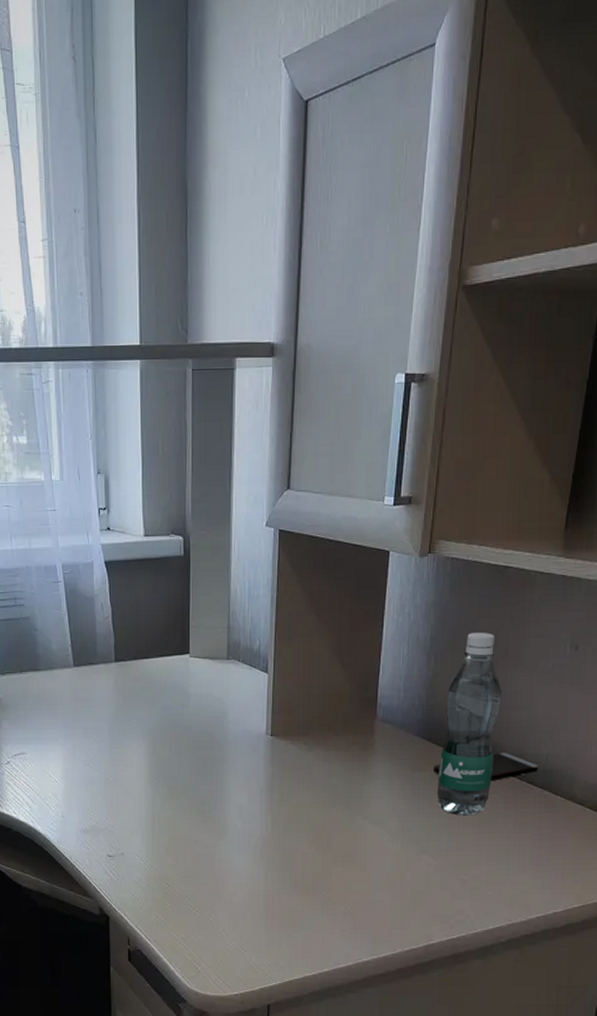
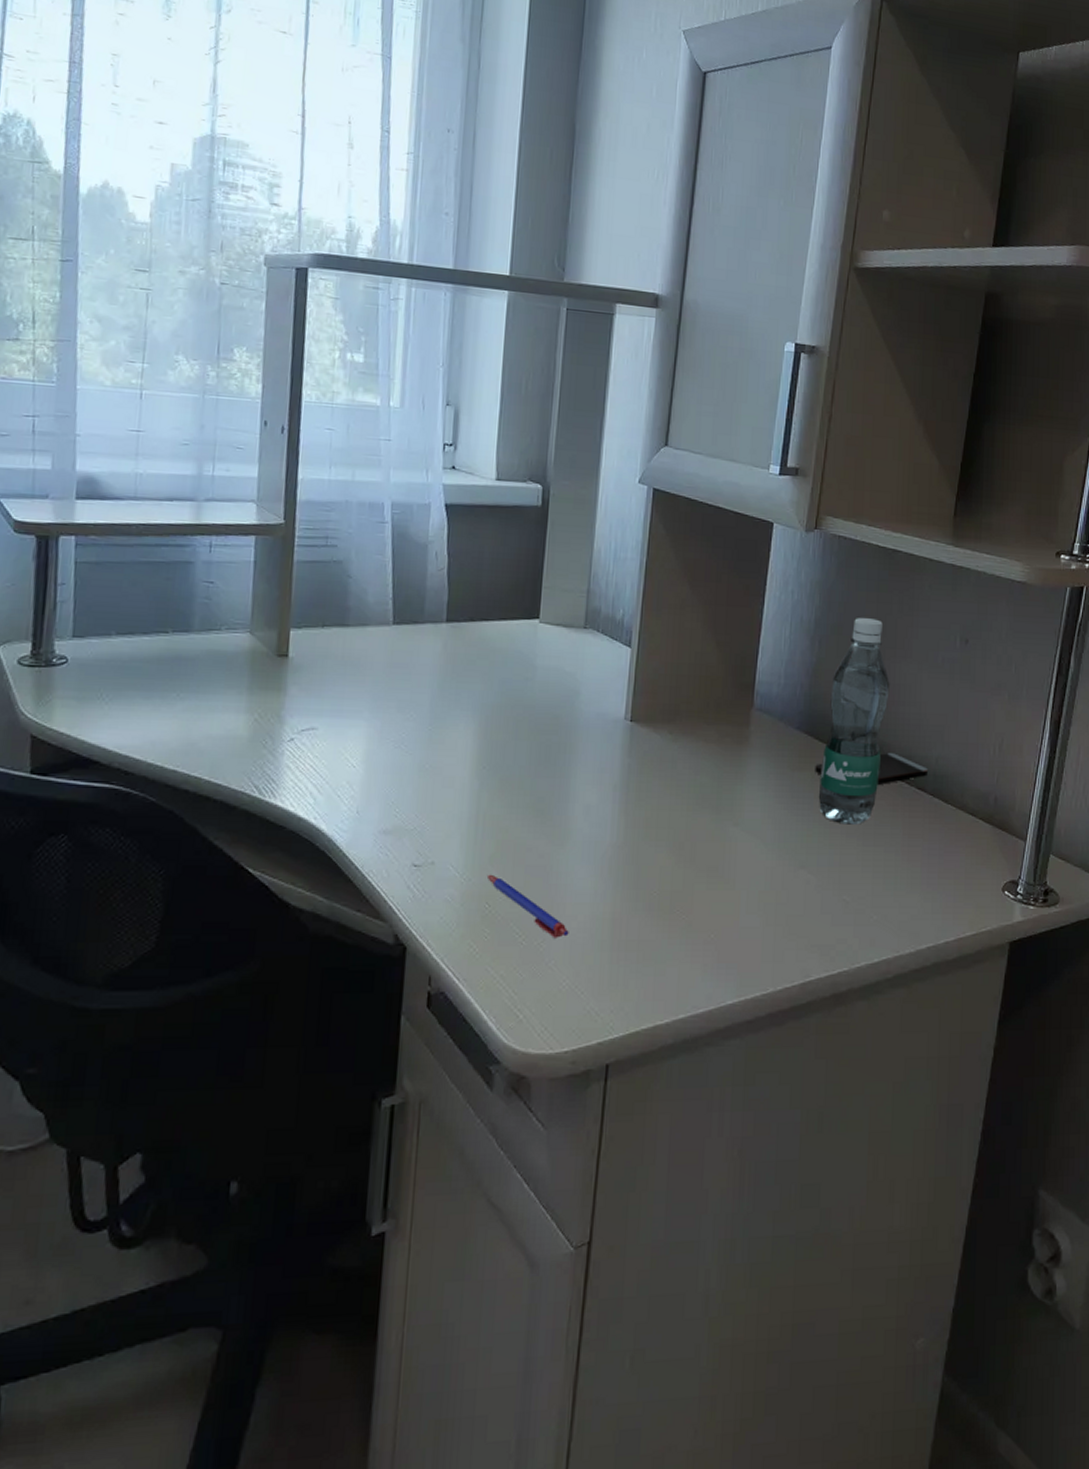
pen: none [164,861,232,910] -> present [486,874,569,938]

